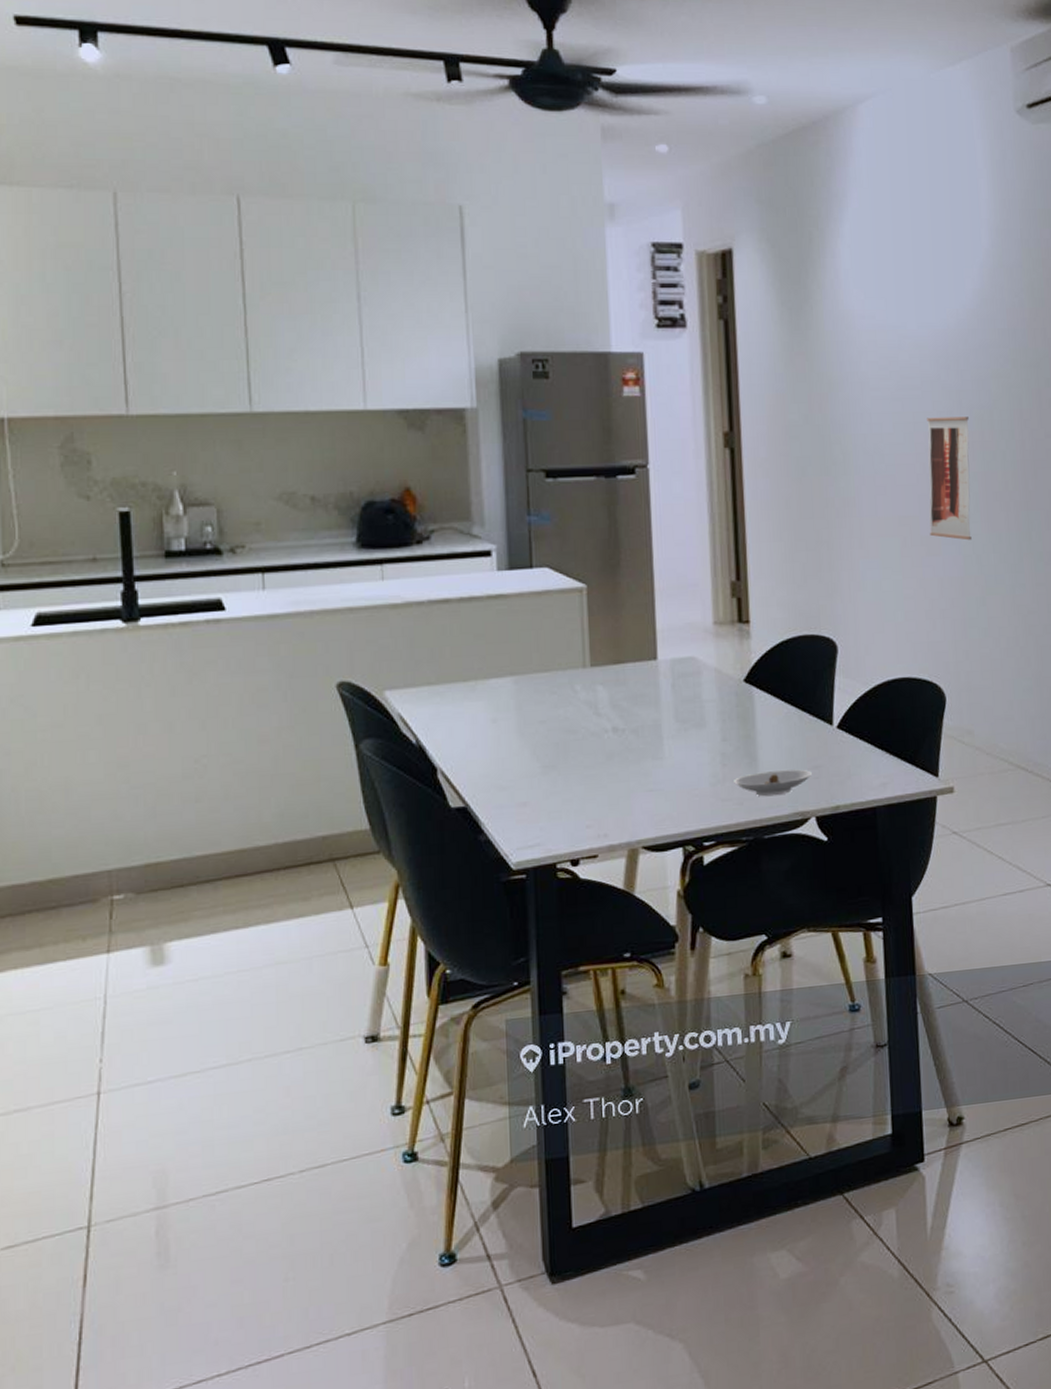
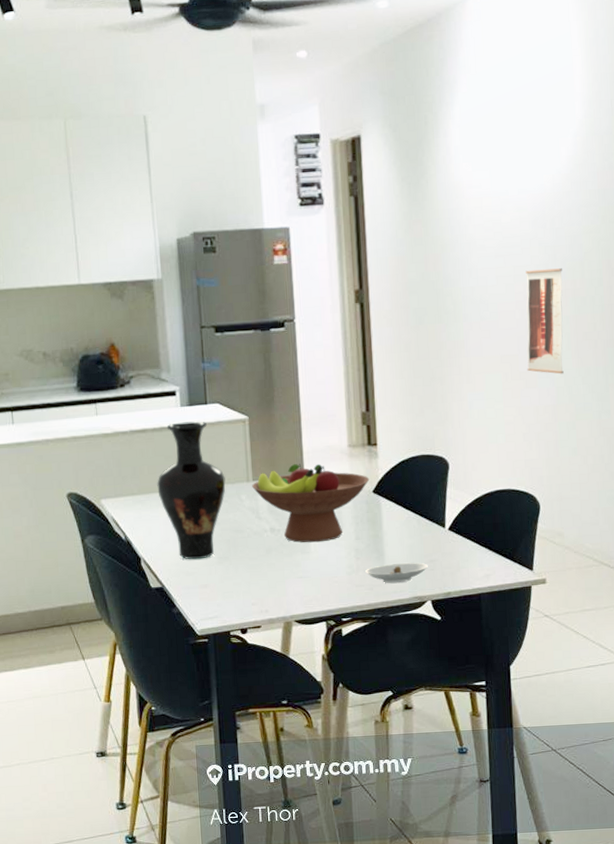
vase: none [462,589,555,770] -> present [157,421,226,560]
fruit bowl: none [589,645,740,746] -> present [252,464,370,543]

